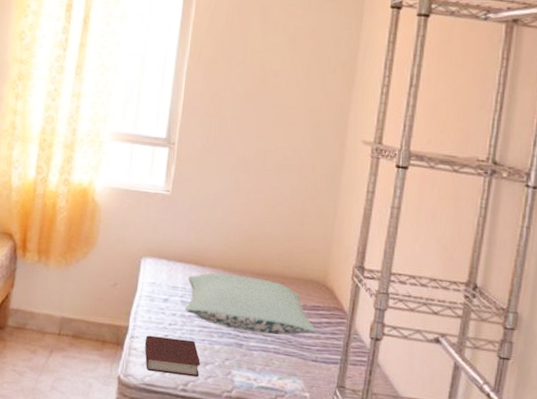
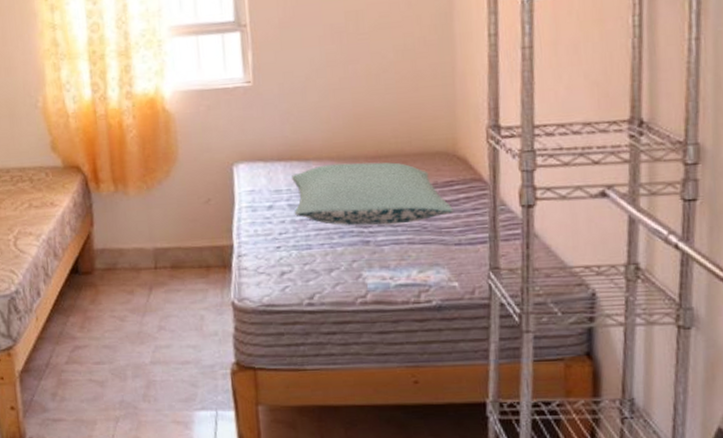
book: present [144,335,201,377] -> none [255,247,325,289]

